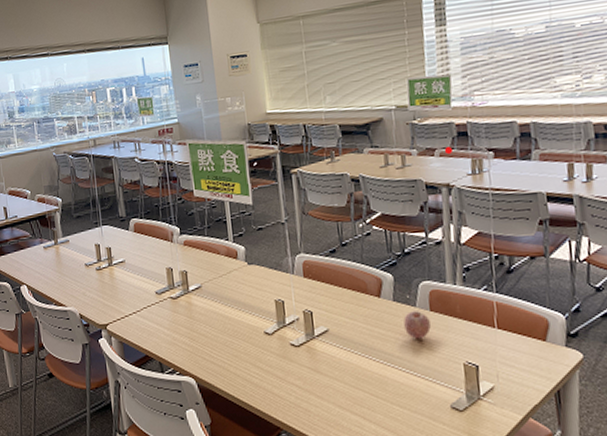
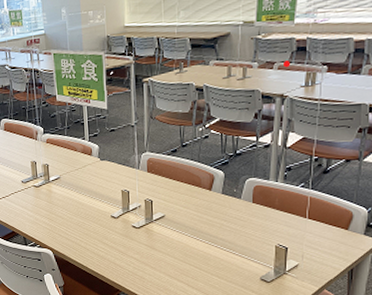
fruit: present [403,311,431,339] -> none [229,202,251,225]

